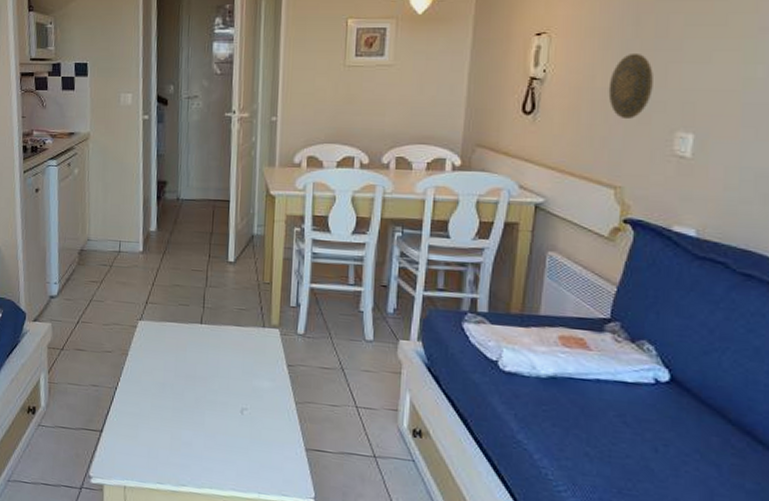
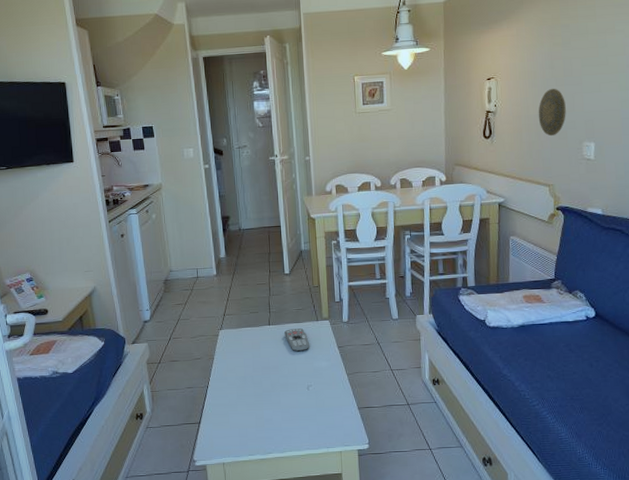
remote control: none [219,332,250,364] -> present [284,327,309,352]

